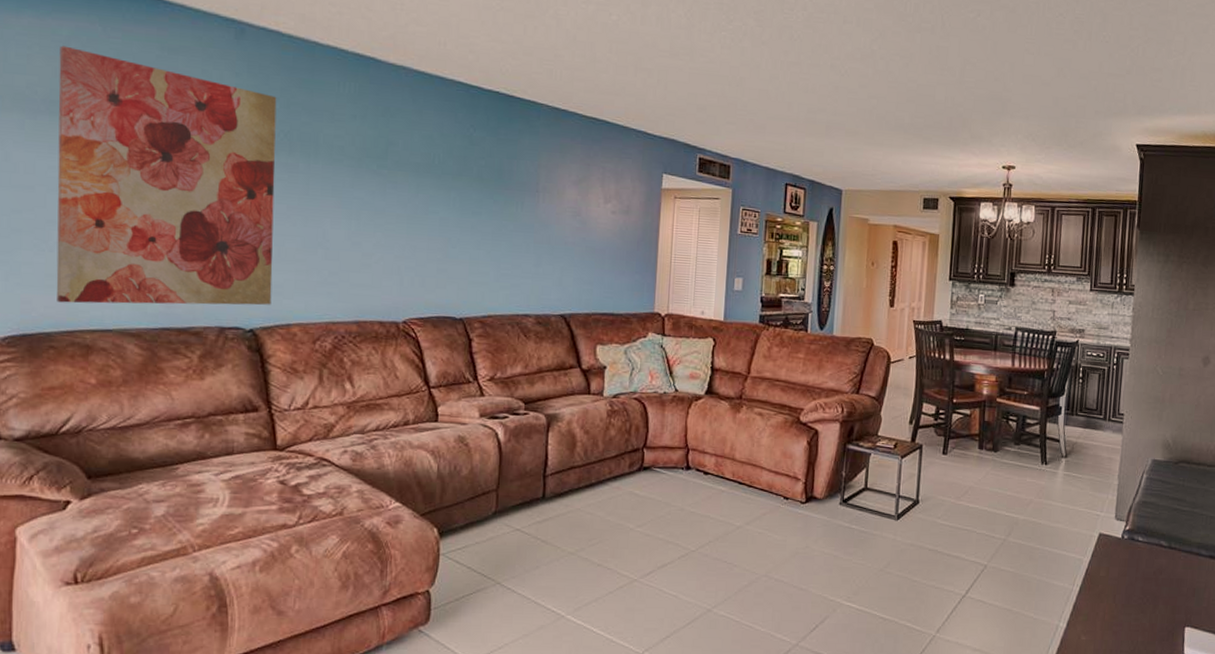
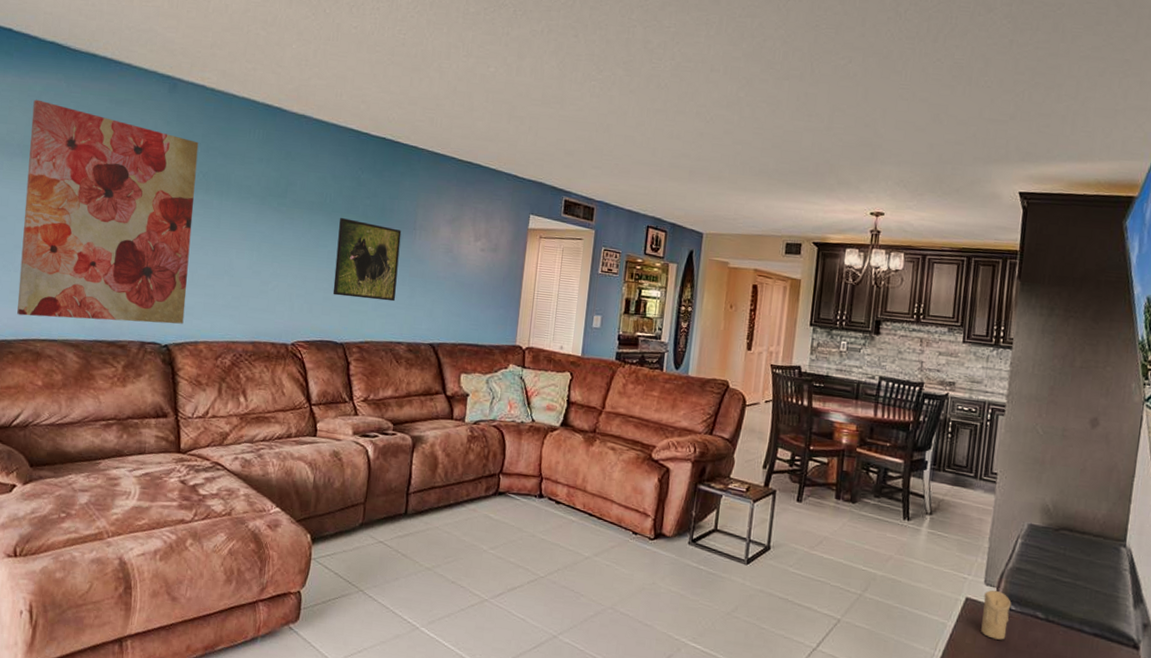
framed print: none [447,181,523,271] -> present [332,218,402,302]
candle: none [1113,524,1139,570] -> present [981,590,1012,640]

